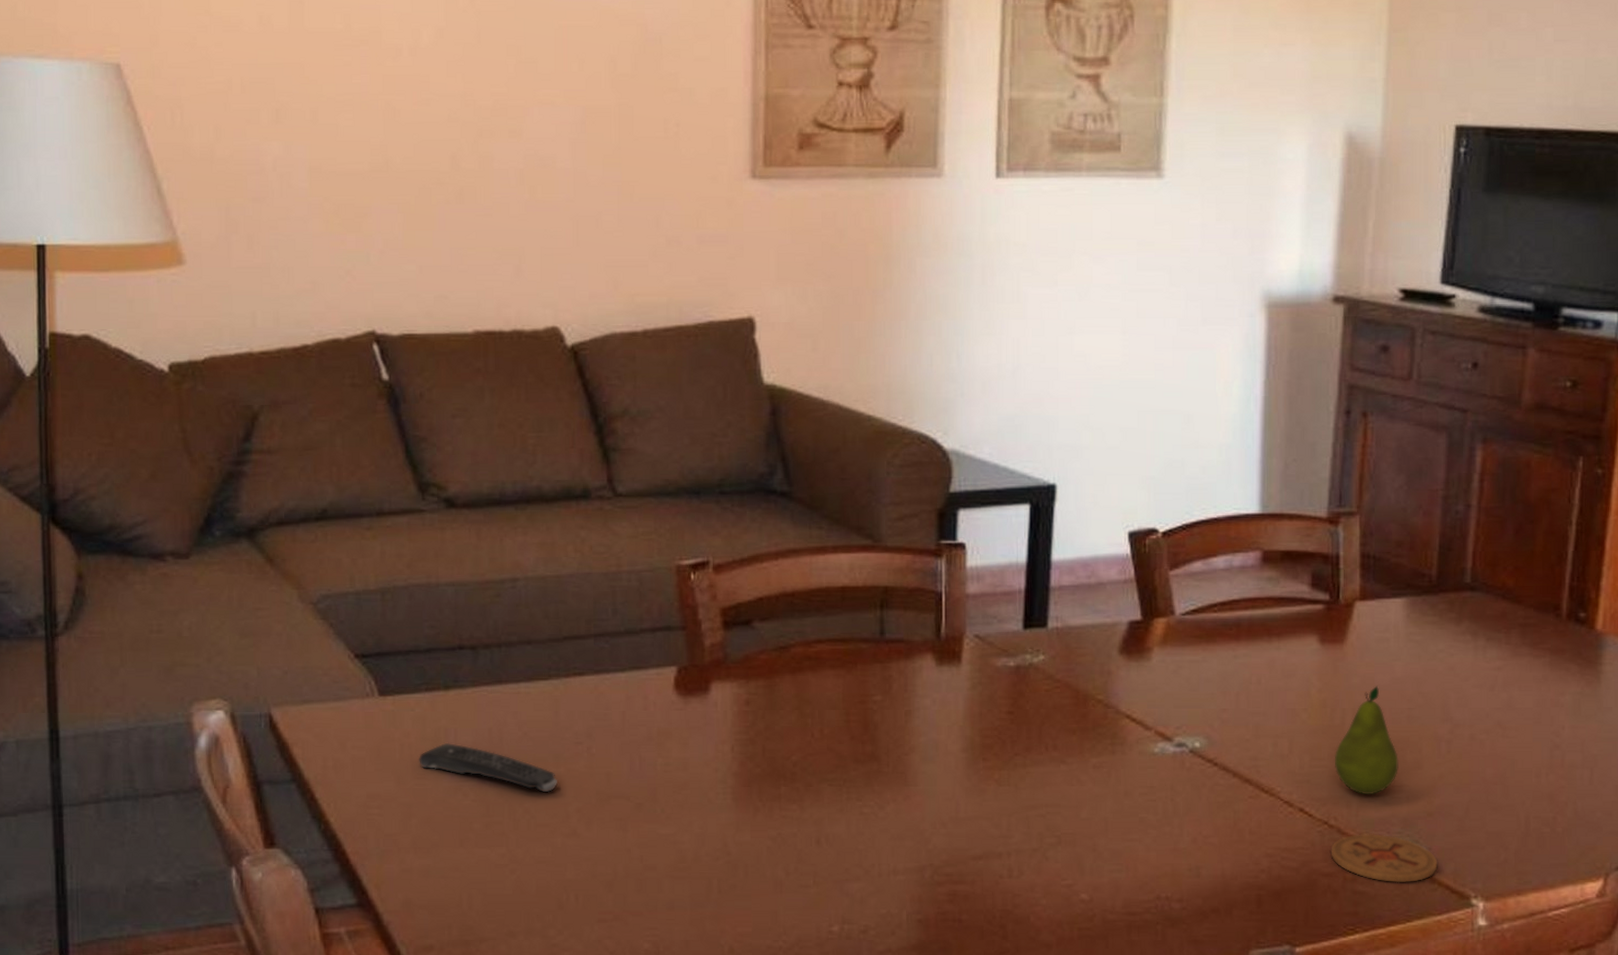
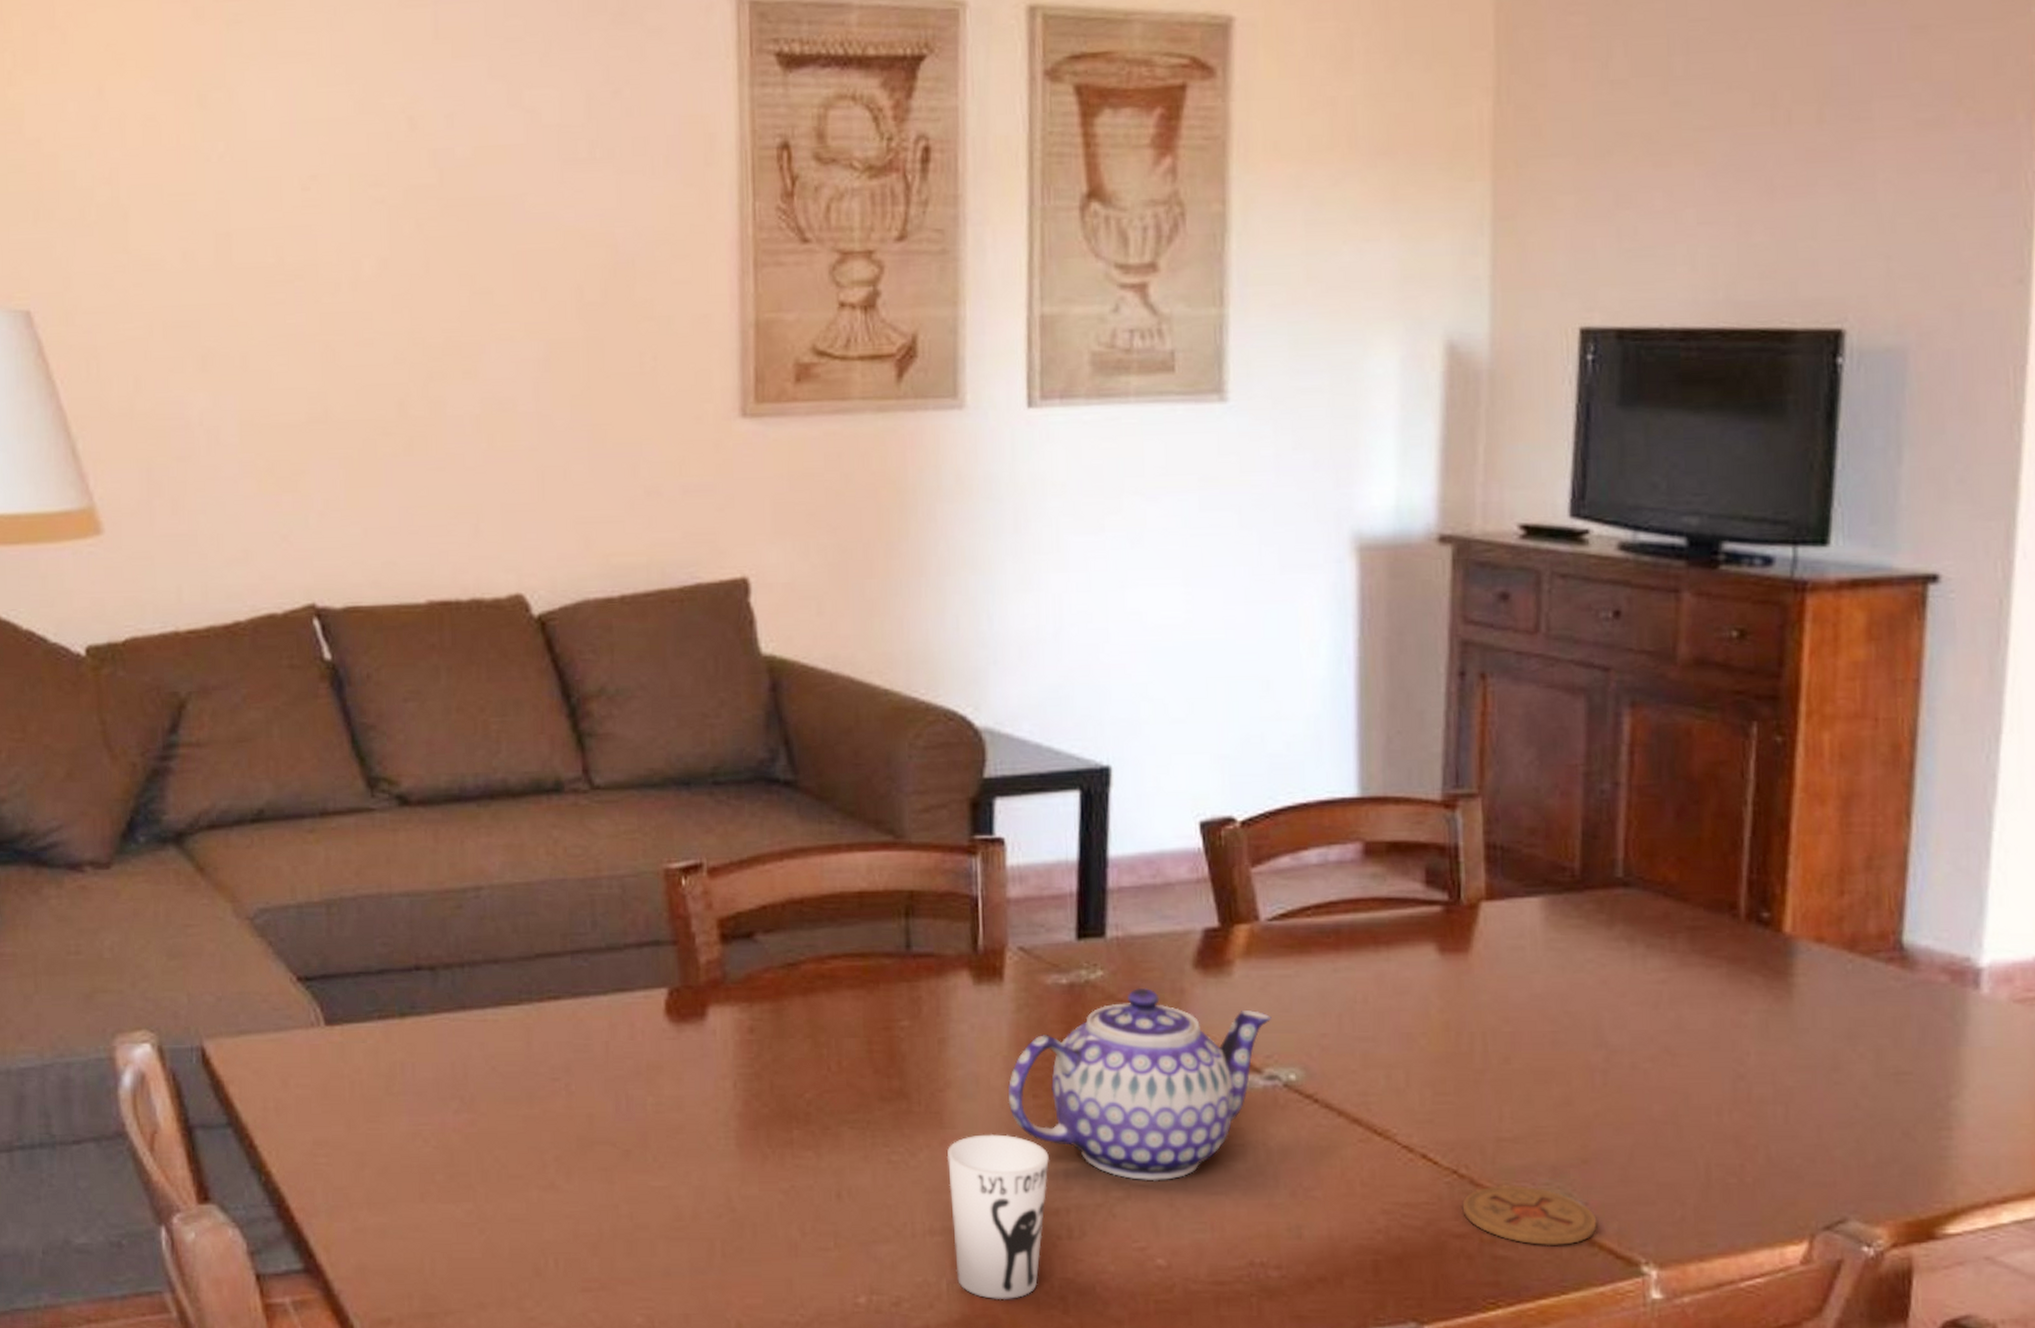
remote control: present [419,742,558,793] -> none [372,1079,533,1138]
cup: none [909,790,995,928] -> present [946,1133,1049,1300]
teapot: none [962,669,1182,830] -> present [1008,987,1272,1181]
fruit: present [1334,685,1398,795] -> none [1462,1003,1543,1138]

